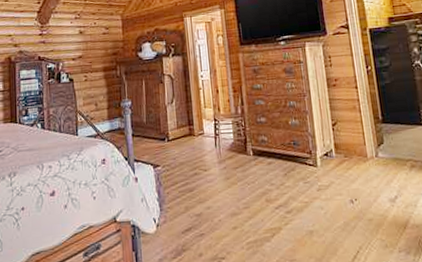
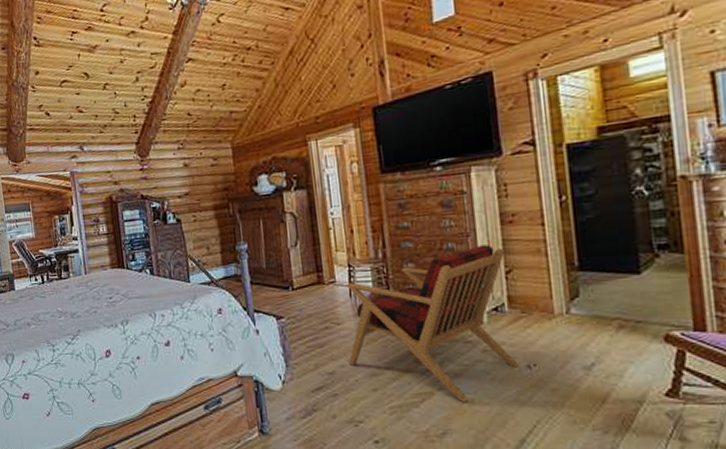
armchair: none [213,103,344,234] -> present [347,244,519,402]

